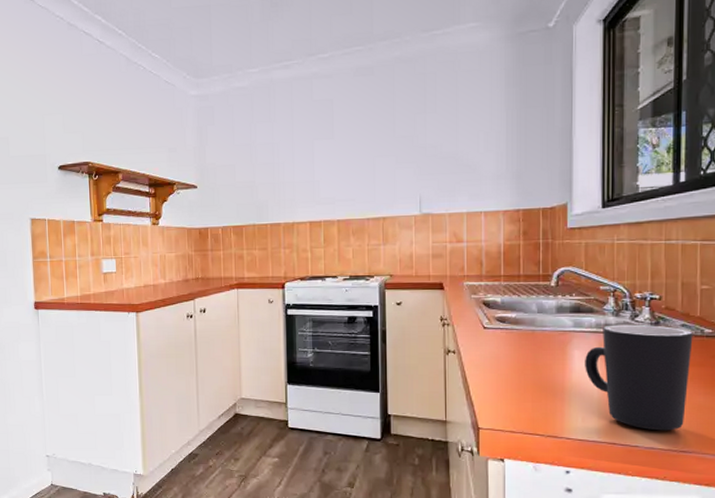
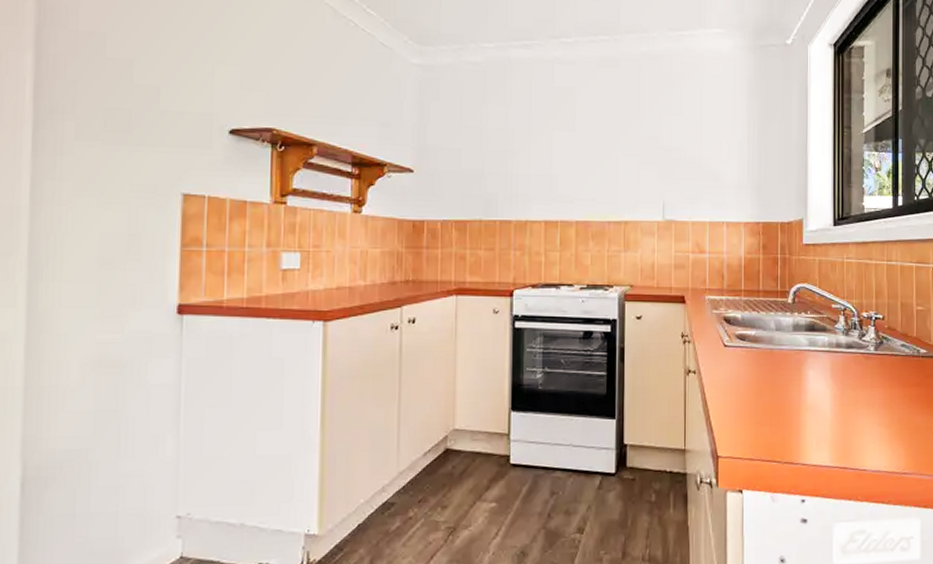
mug: present [585,324,693,431] -> none [819,344,911,453]

